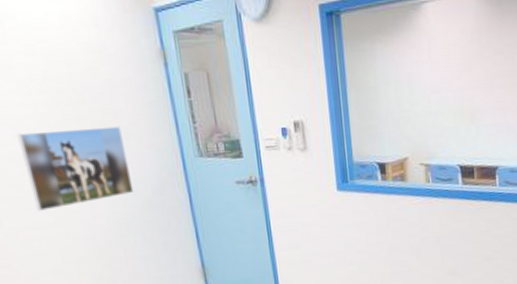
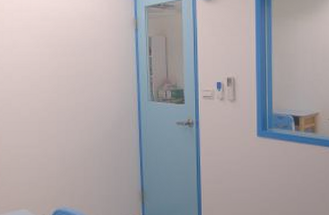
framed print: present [17,126,134,211] -> none [24,73,99,134]

